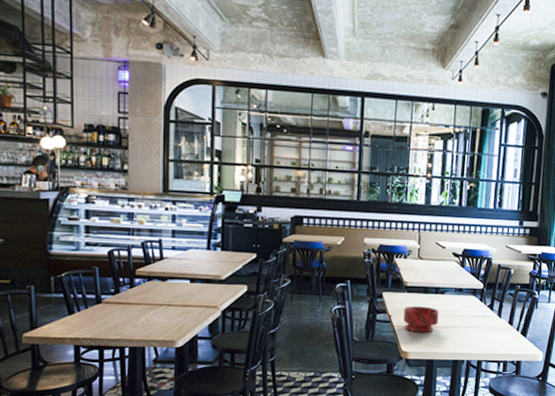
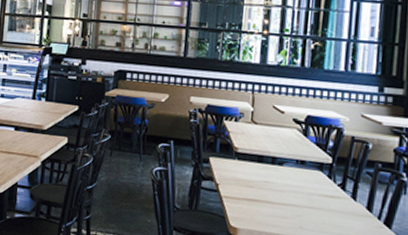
bowl: present [403,306,439,333] -> none [233,175,276,209]

